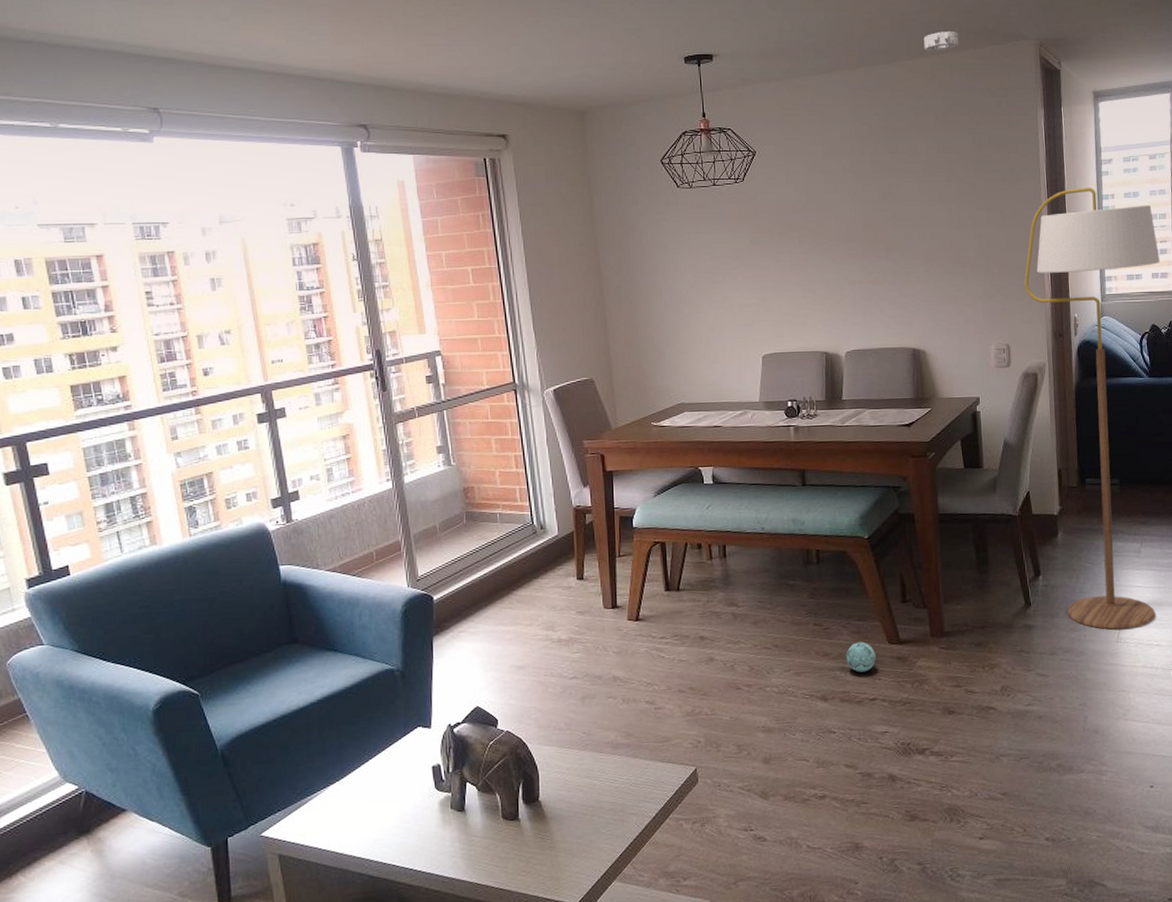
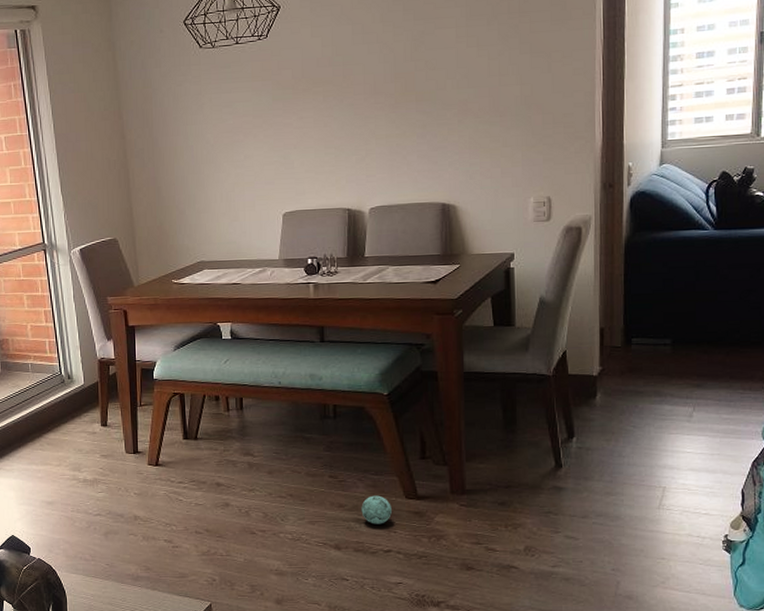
floor lamp: present [1024,188,1160,630] -> none [571,22,736,495]

